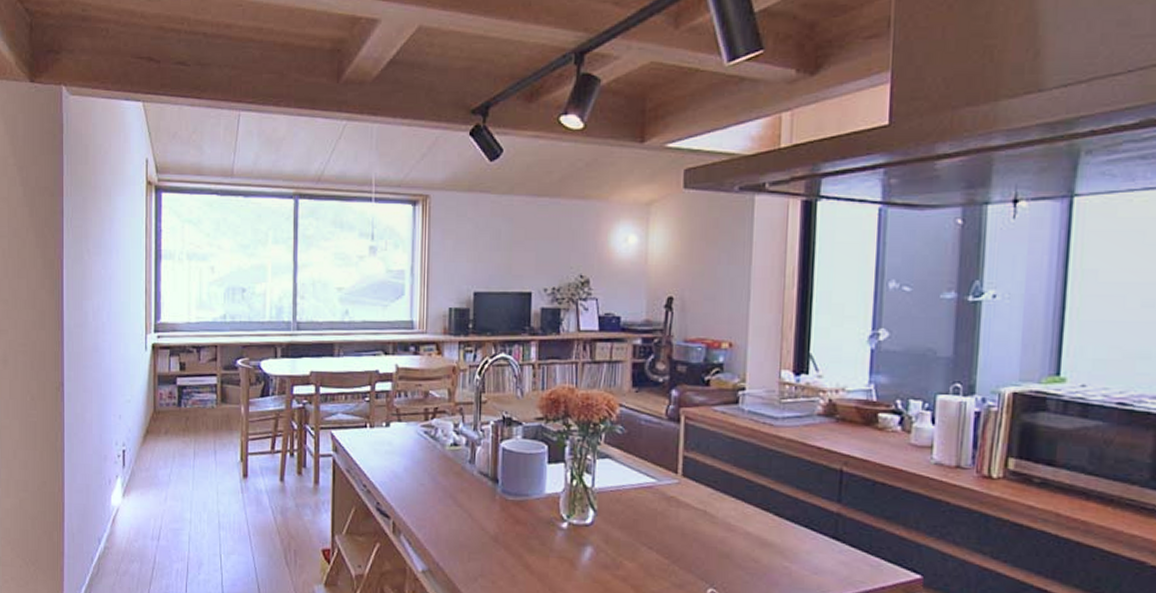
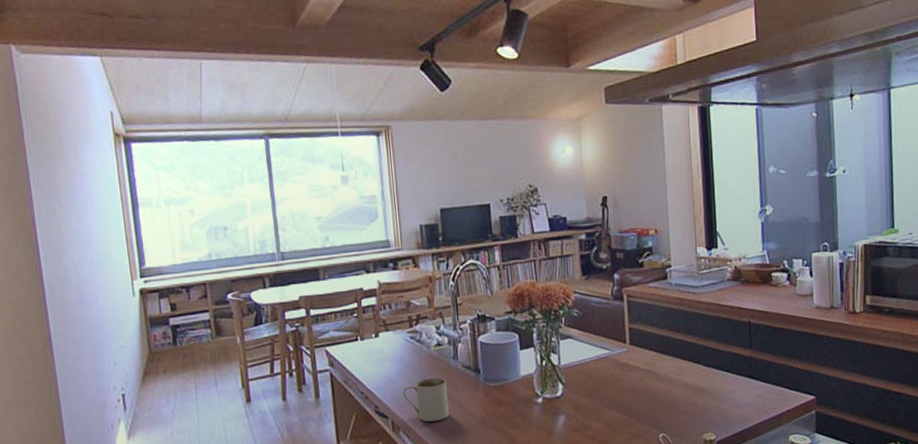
mug: none [408,480,459,530] -> present [402,377,450,422]

